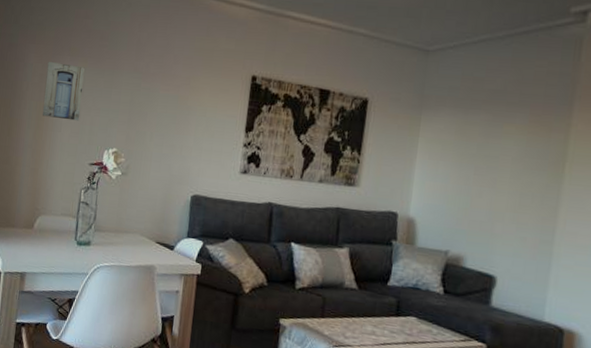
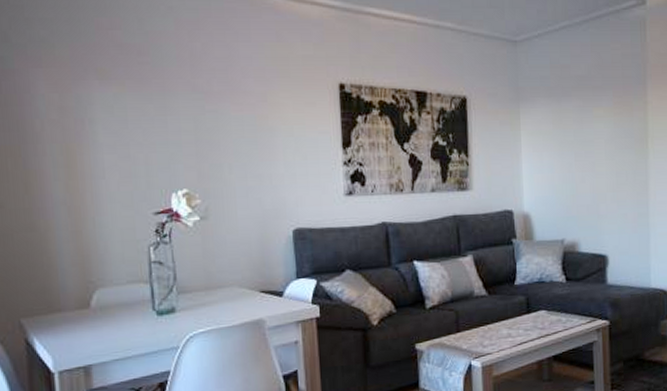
wall art: present [42,62,85,121] -> none [67,90,129,163]

